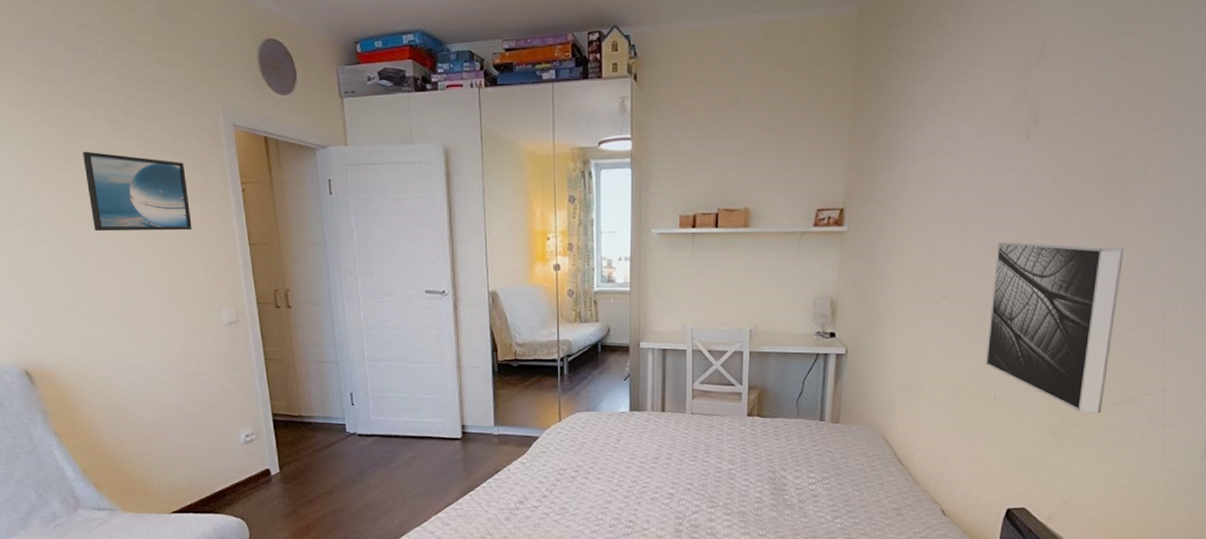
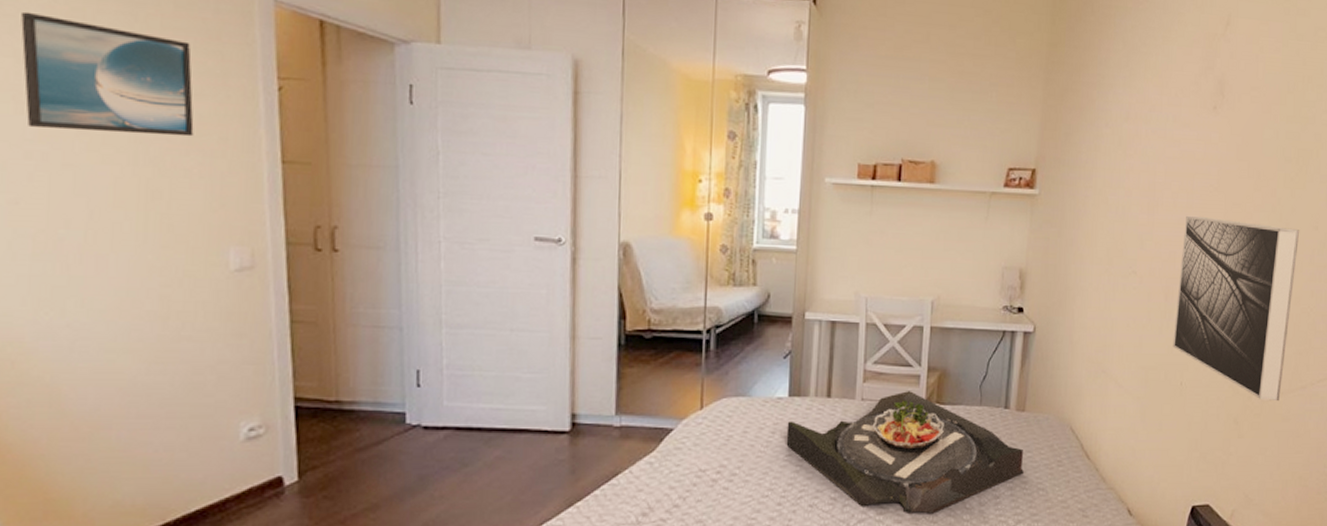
serving tray: none [629,406,839,509] -> present [786,391,1024,514]

